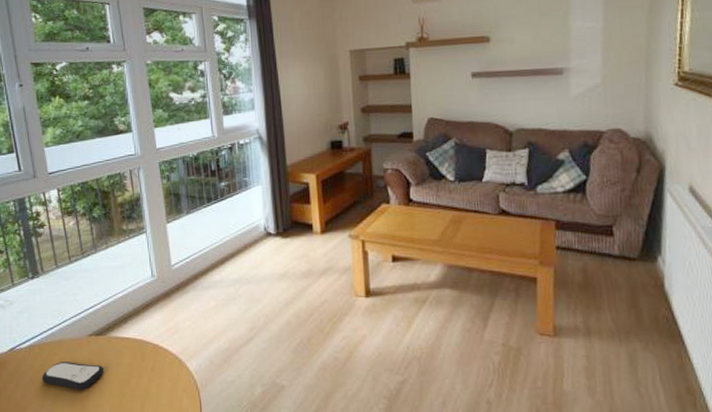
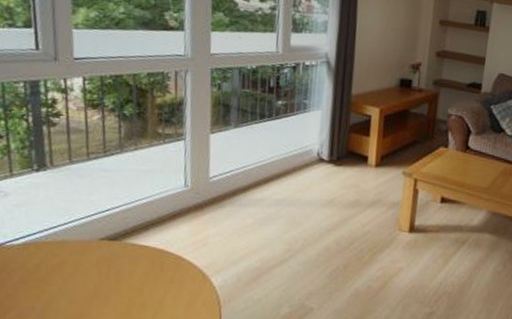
remote control: present [42,362,104,390] -> none [35,264,114,295]

